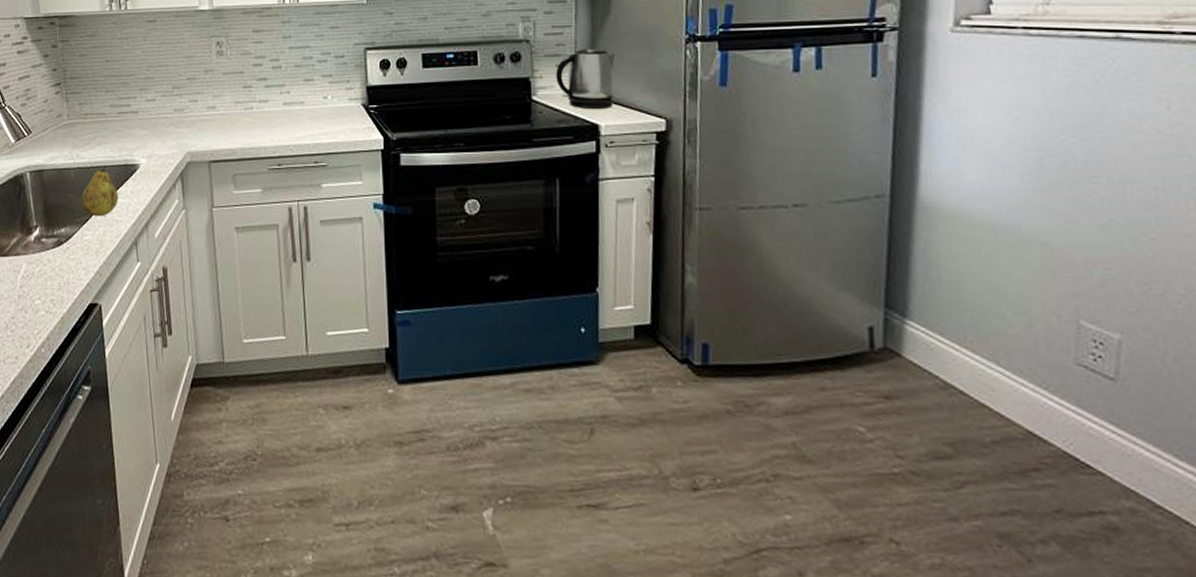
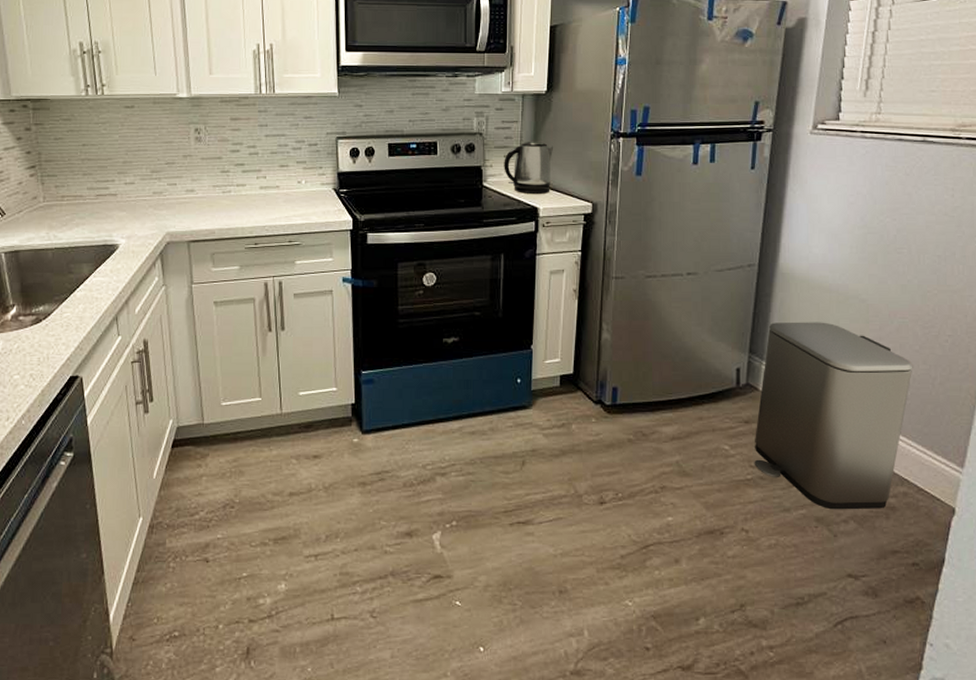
fruit: present [81,165,119,217] -> none [60,246,99,295]
pedal bin: none [900,269,1130,529] -> present [754,321,913,510]

